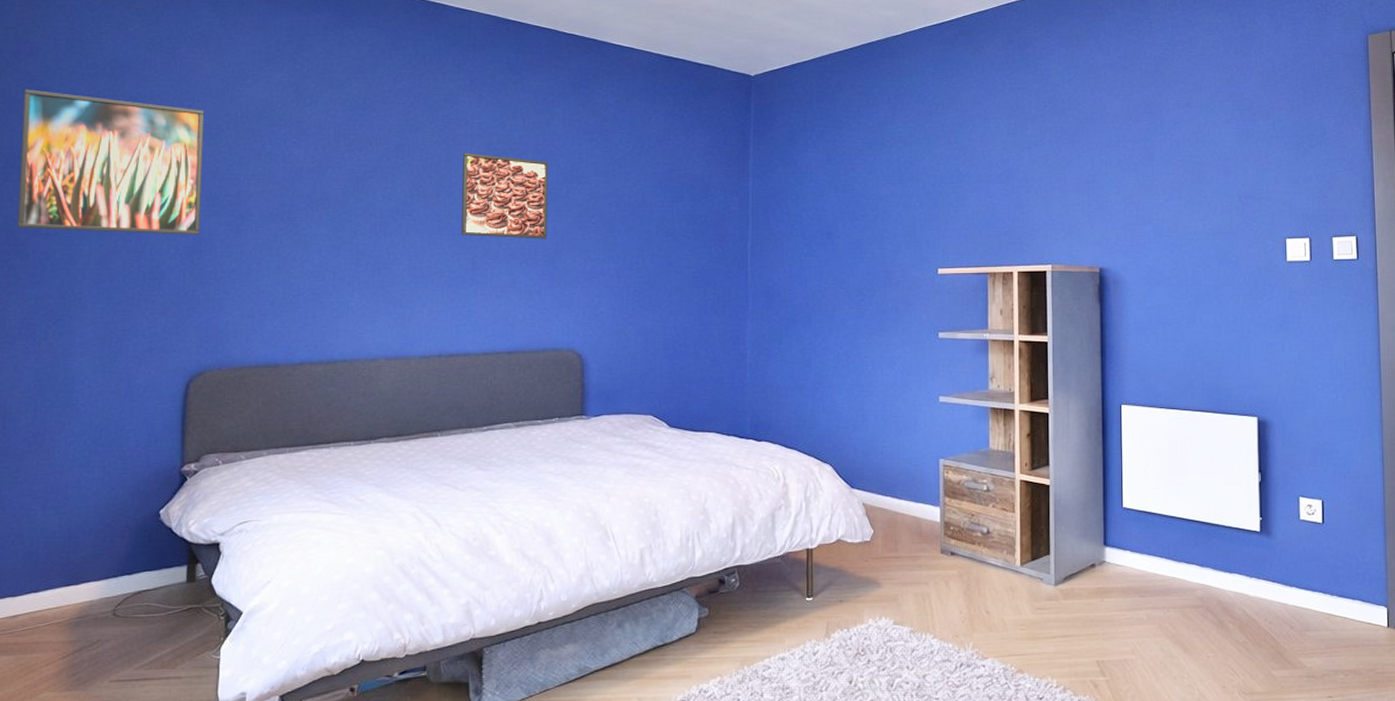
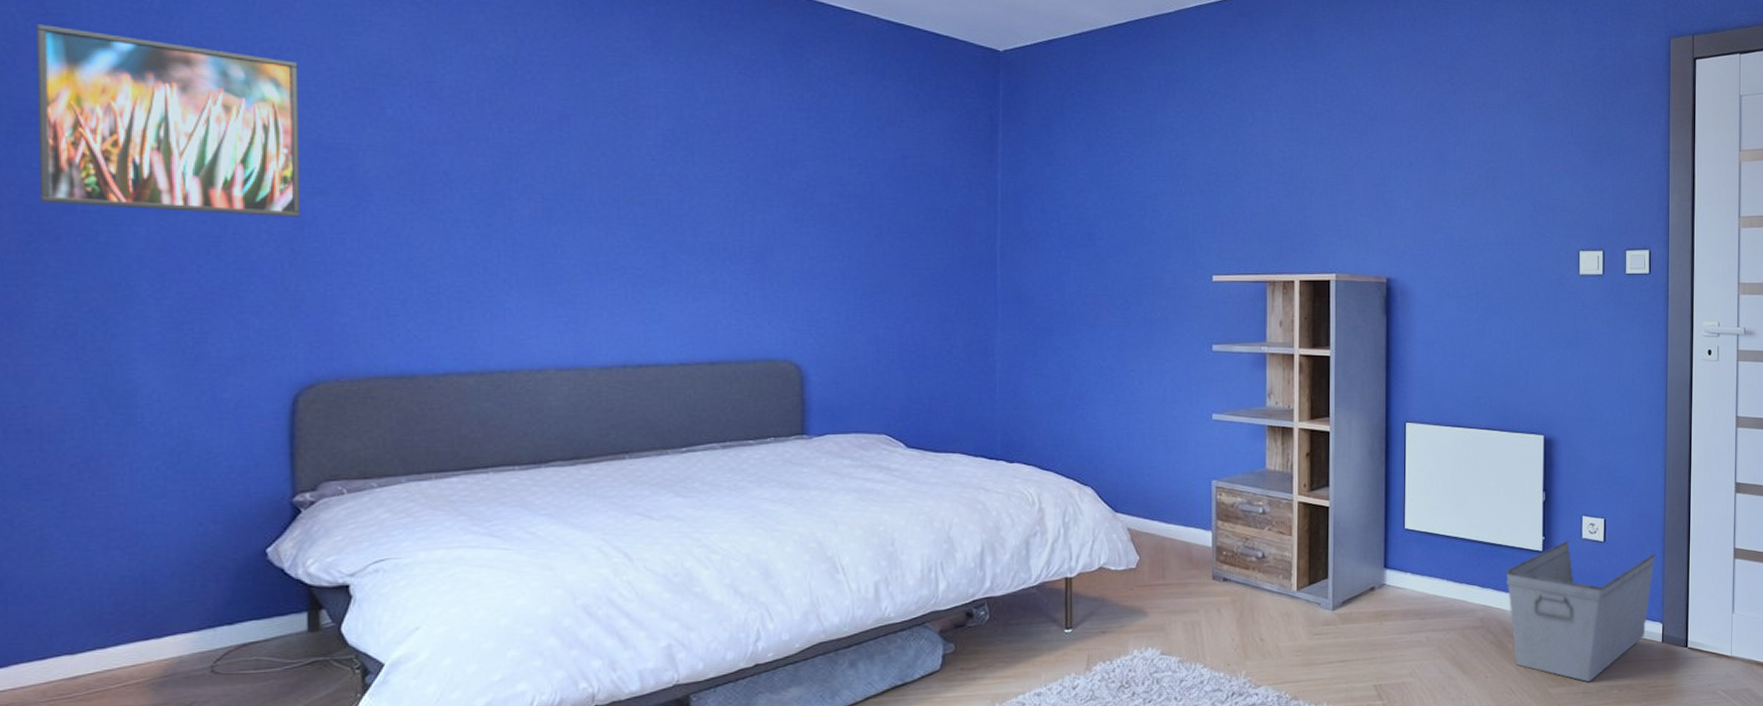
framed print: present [461,153,549,239] -> none [645,127,756,233]
storage bin: none [1224,521,1378,665] -> present [1506,540,1657,682]

